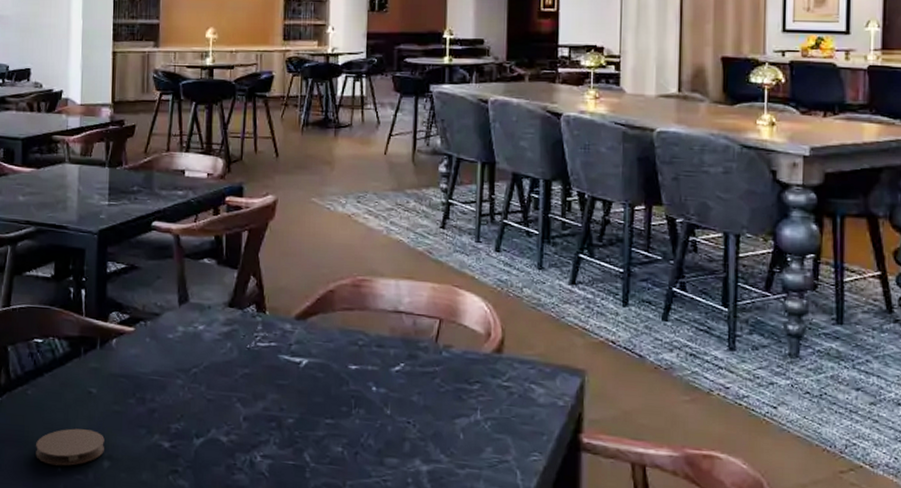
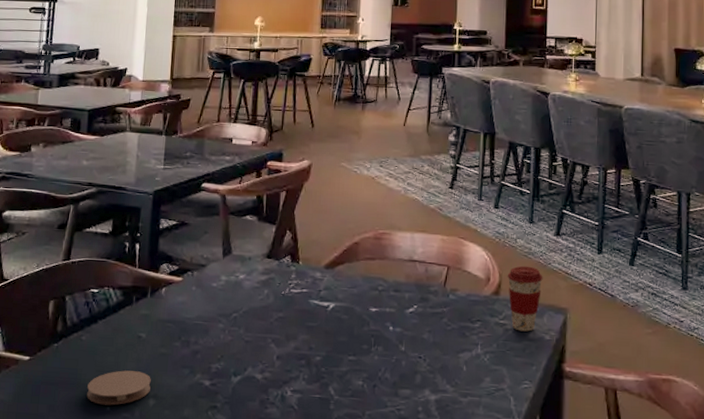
coffee cup: none [511,319,555,396] -> present [507,266,543,332]

